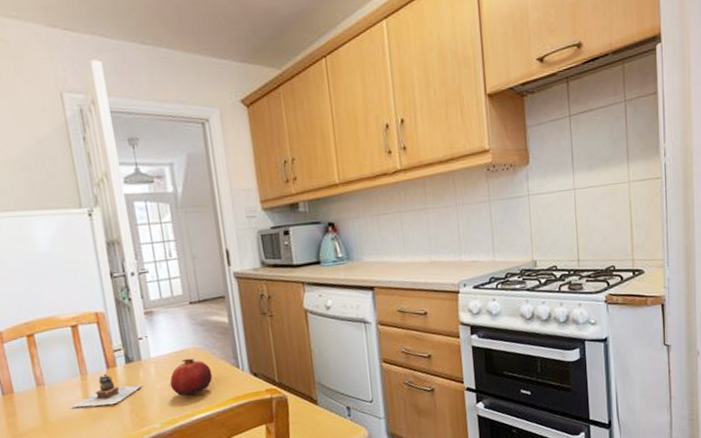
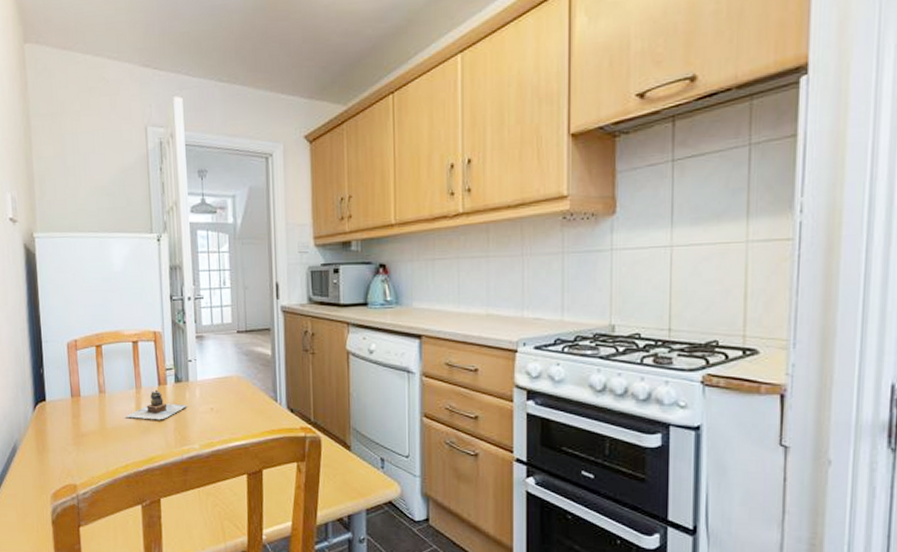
fruit: present [169,358,213,397] -> none [212,385,252,422]

